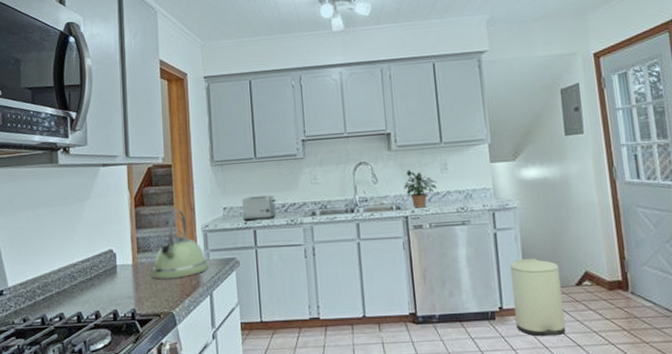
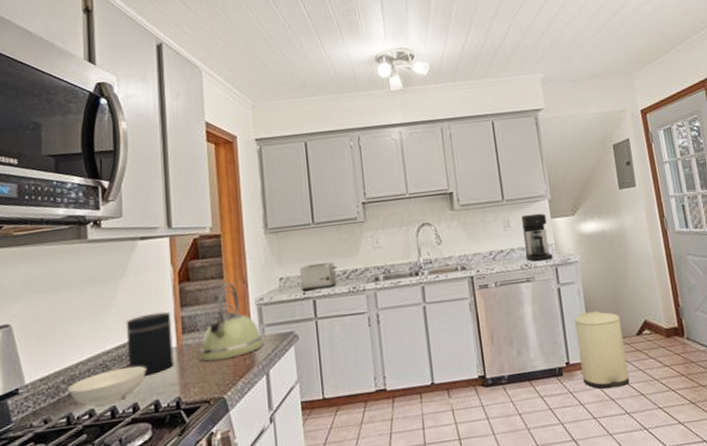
bowl: none [42,278,107,311] -> present [68,366,146,407]
cylinder: none [90,232,130,288] -> present [126,311,174,376]
potted plant: present [404,170,438,208] -> none [468,229,501,268]
coffee maker: none [459,157,490,206] -> present [521,213,553,262]

